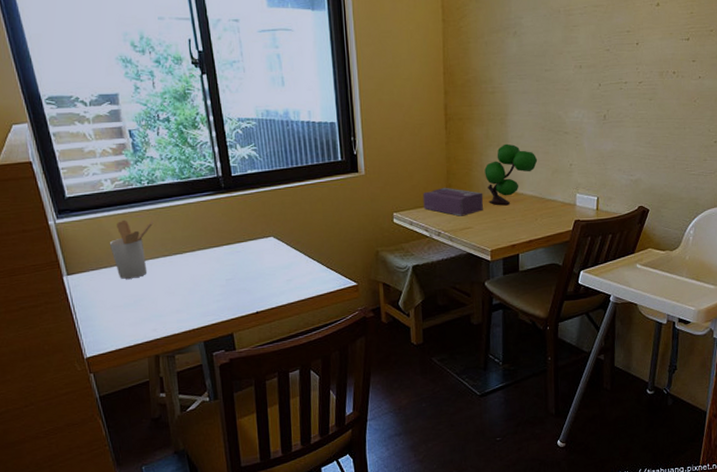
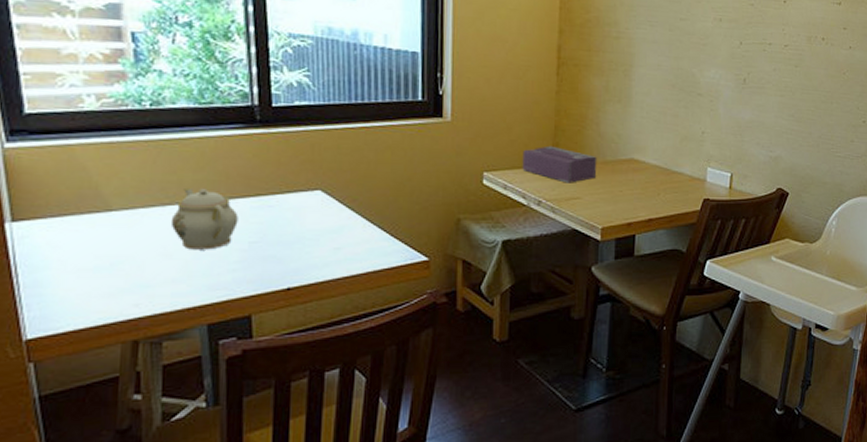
utensil holder: present [109,219,155,279] -> none [82,151,155,232]
teapot: none [171,241,217,288] -> present [170,187,238,250]
plant: present [484,143,538,206] -> none [601,100,665,175]

